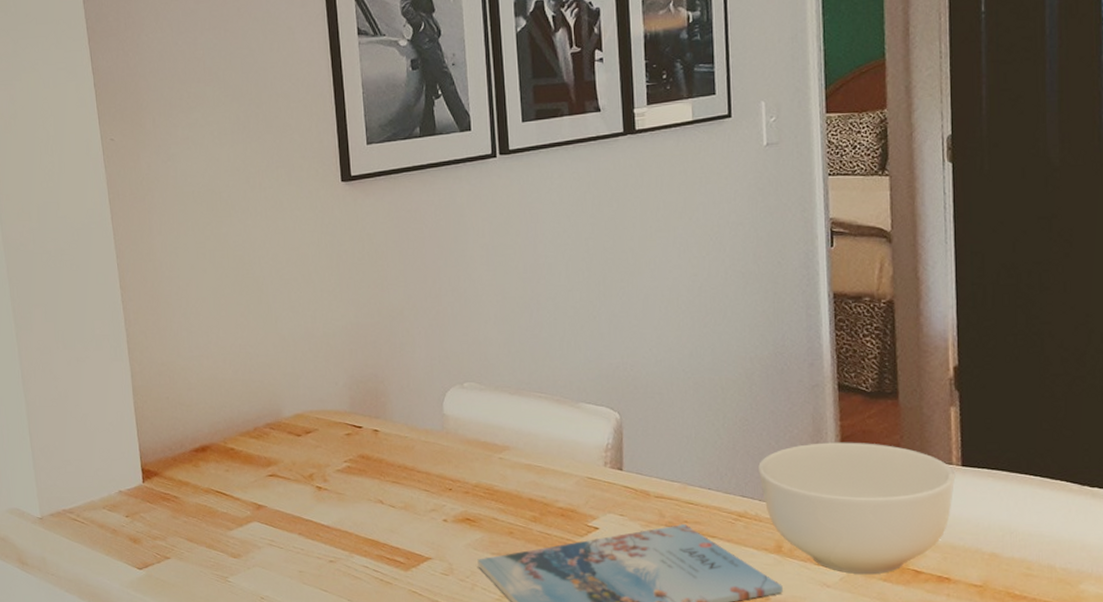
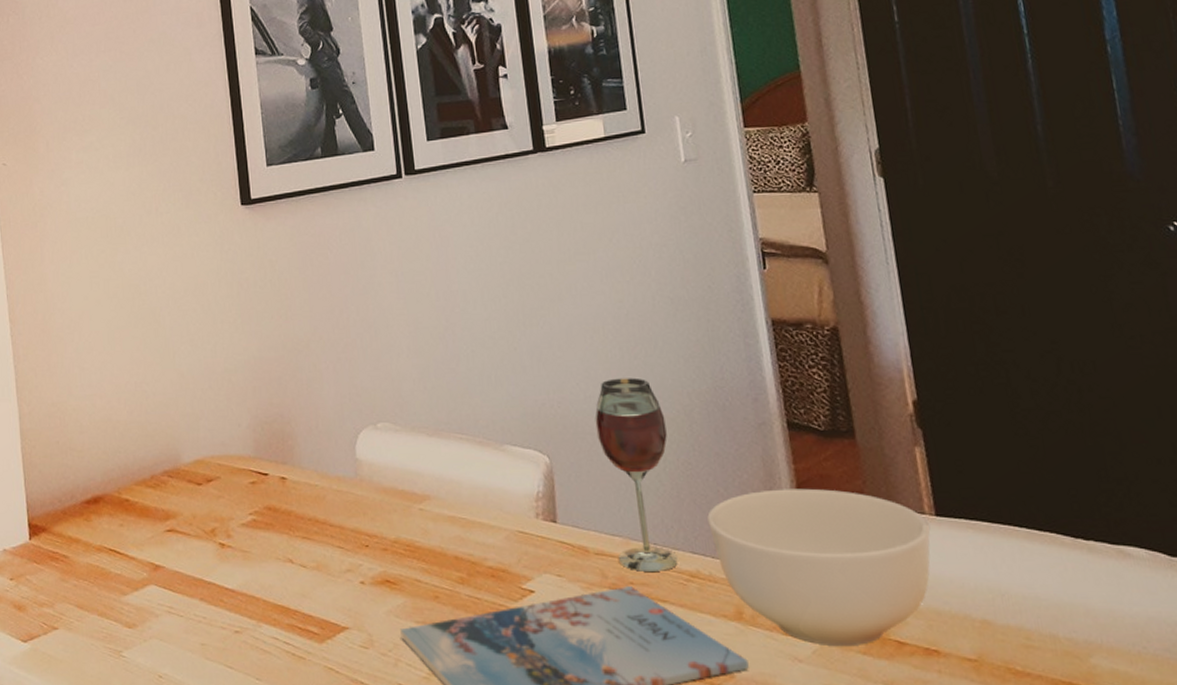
wineglass: none [664,344,729,512] -> present [595,377,678,572]

